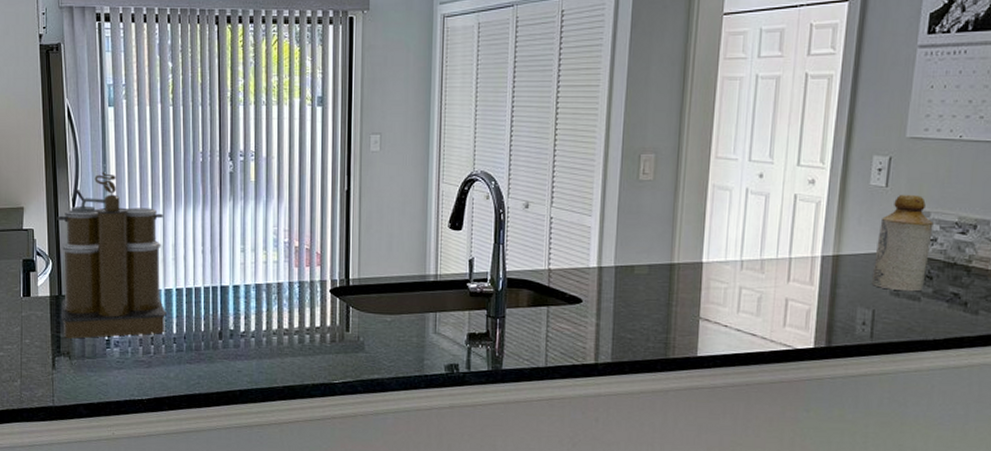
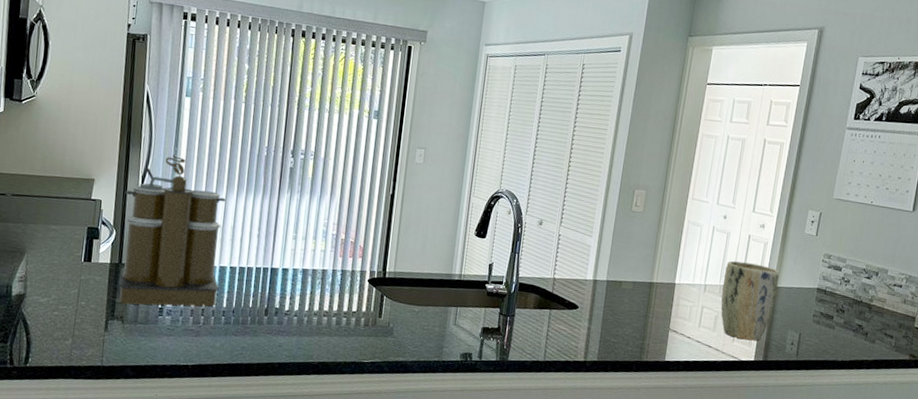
plant pot: none [763,229,839,324] -> present [720,261,779,341]
bottle: present [871,194,934,292] -> none [800,242,848,321]

